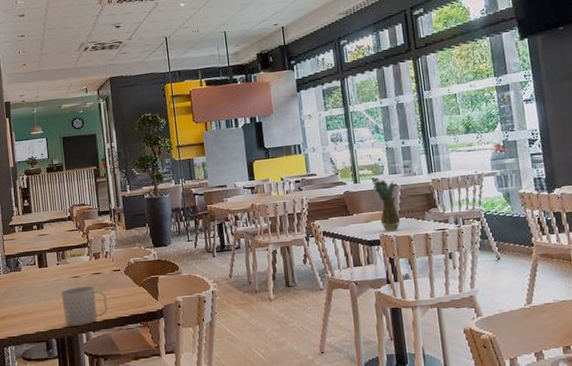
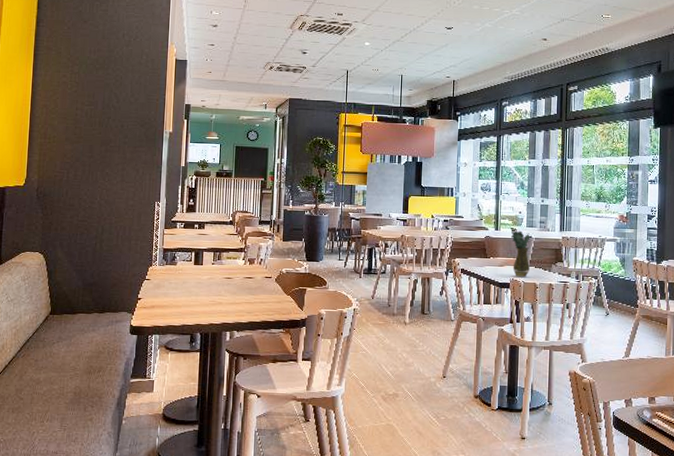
mug: present [61,286,108,326] -> none [211,288,255,324]

